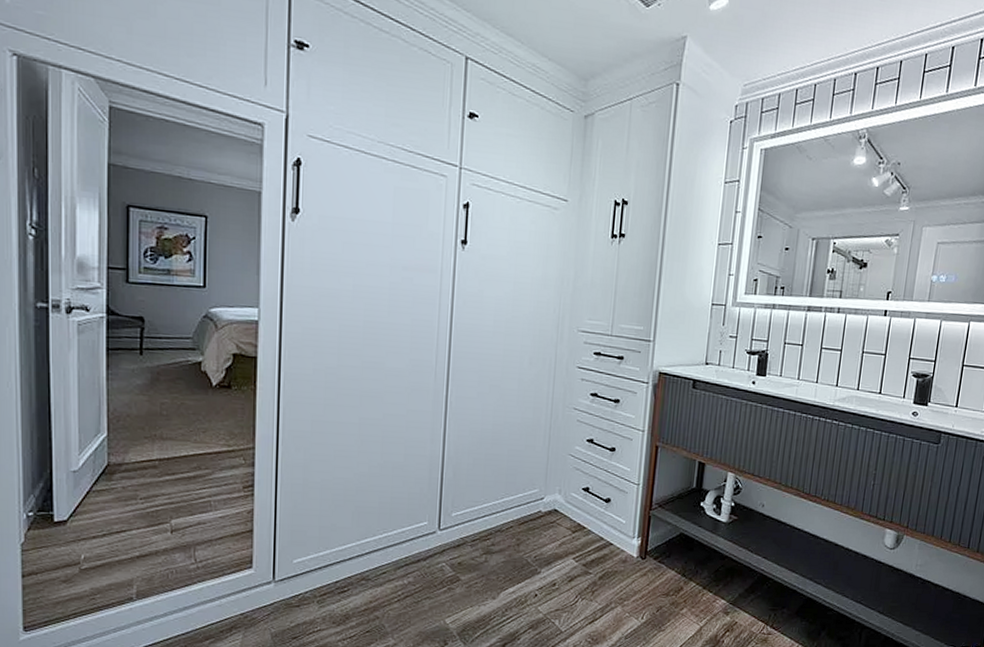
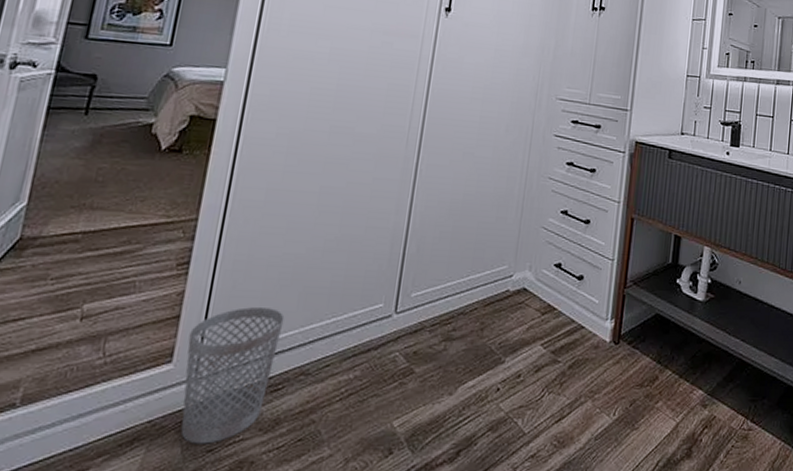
wastebasket: none [263,523,342,633] -> present [181,306,285,444]

